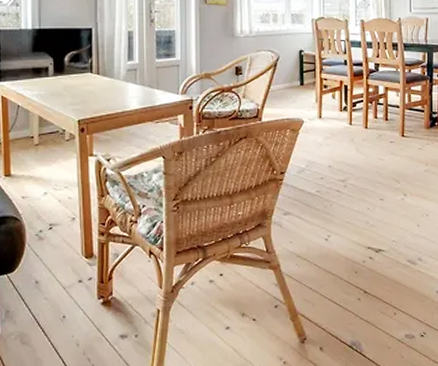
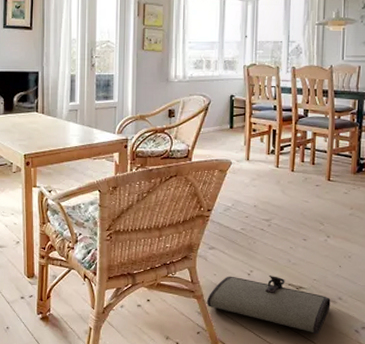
tool roll: none [284,239,411,299] -> present [207,276,331,335]

